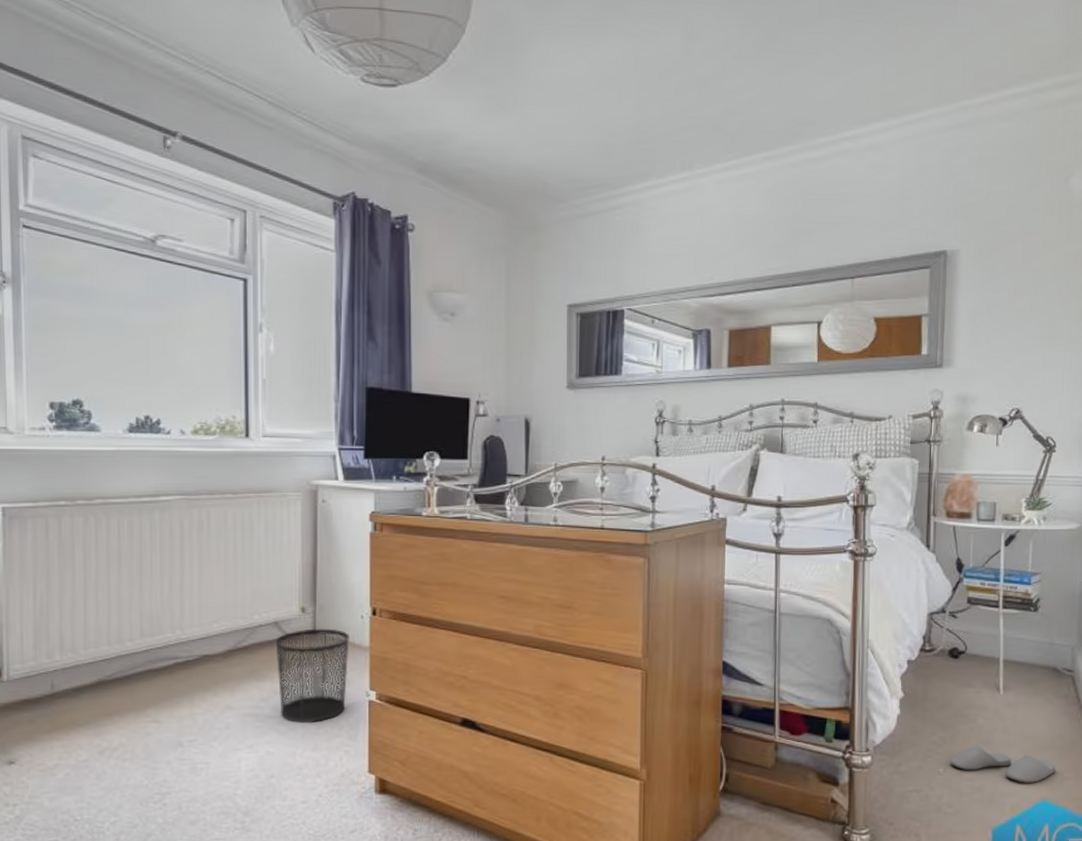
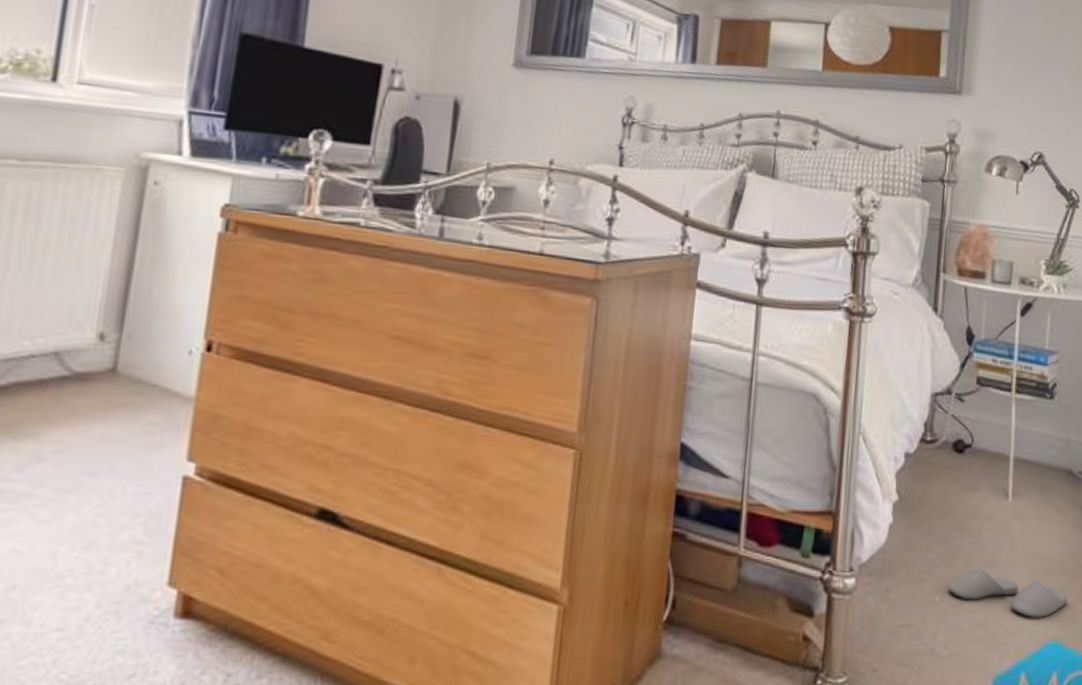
waste bin: present [275,628,349,723] -> none [41,365,167,506]

